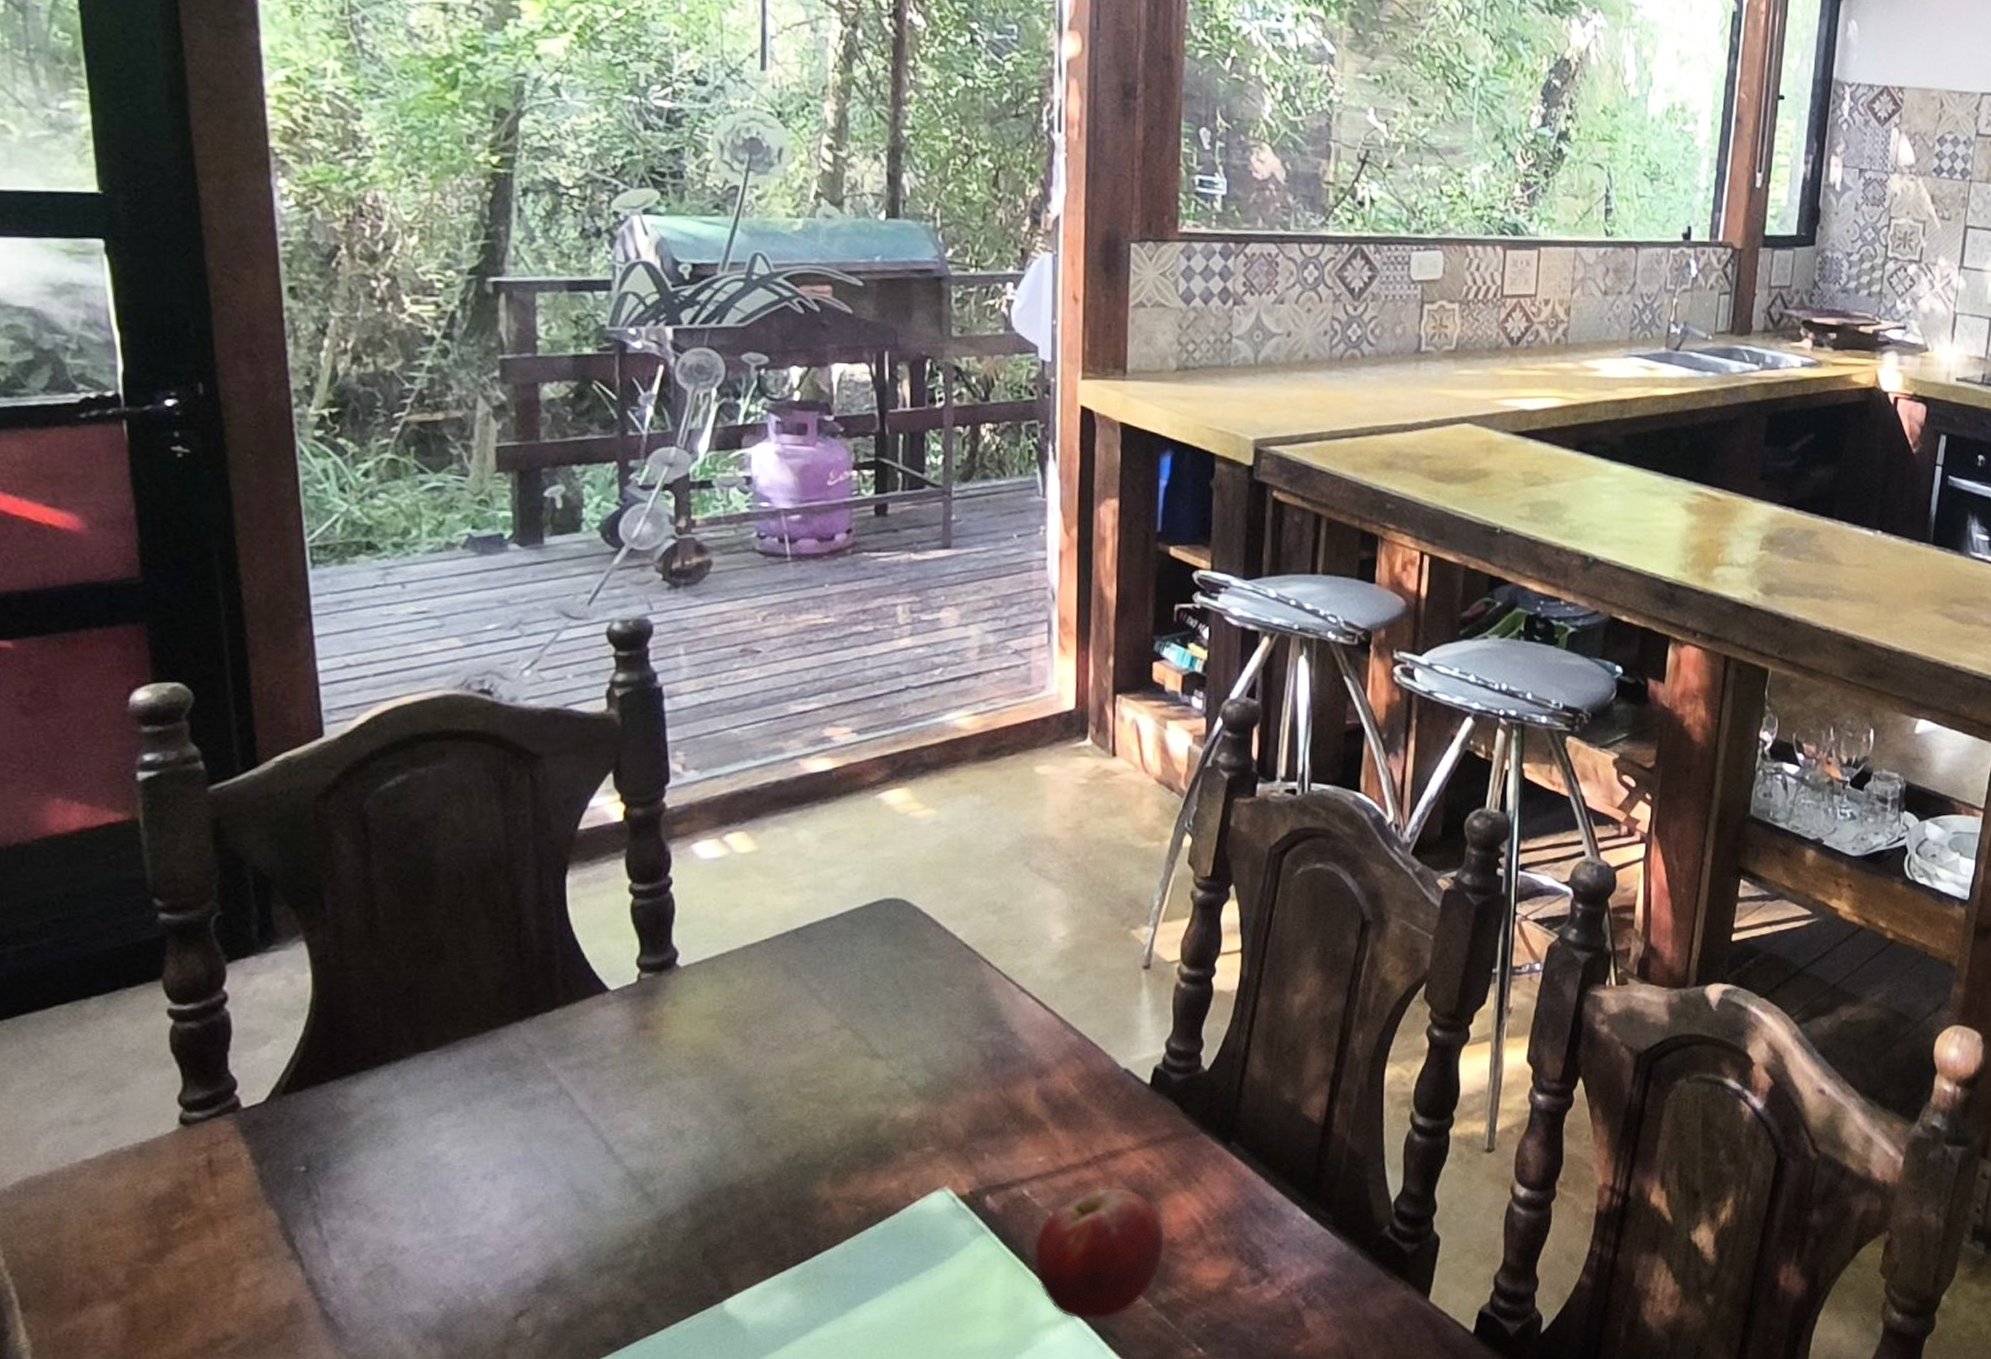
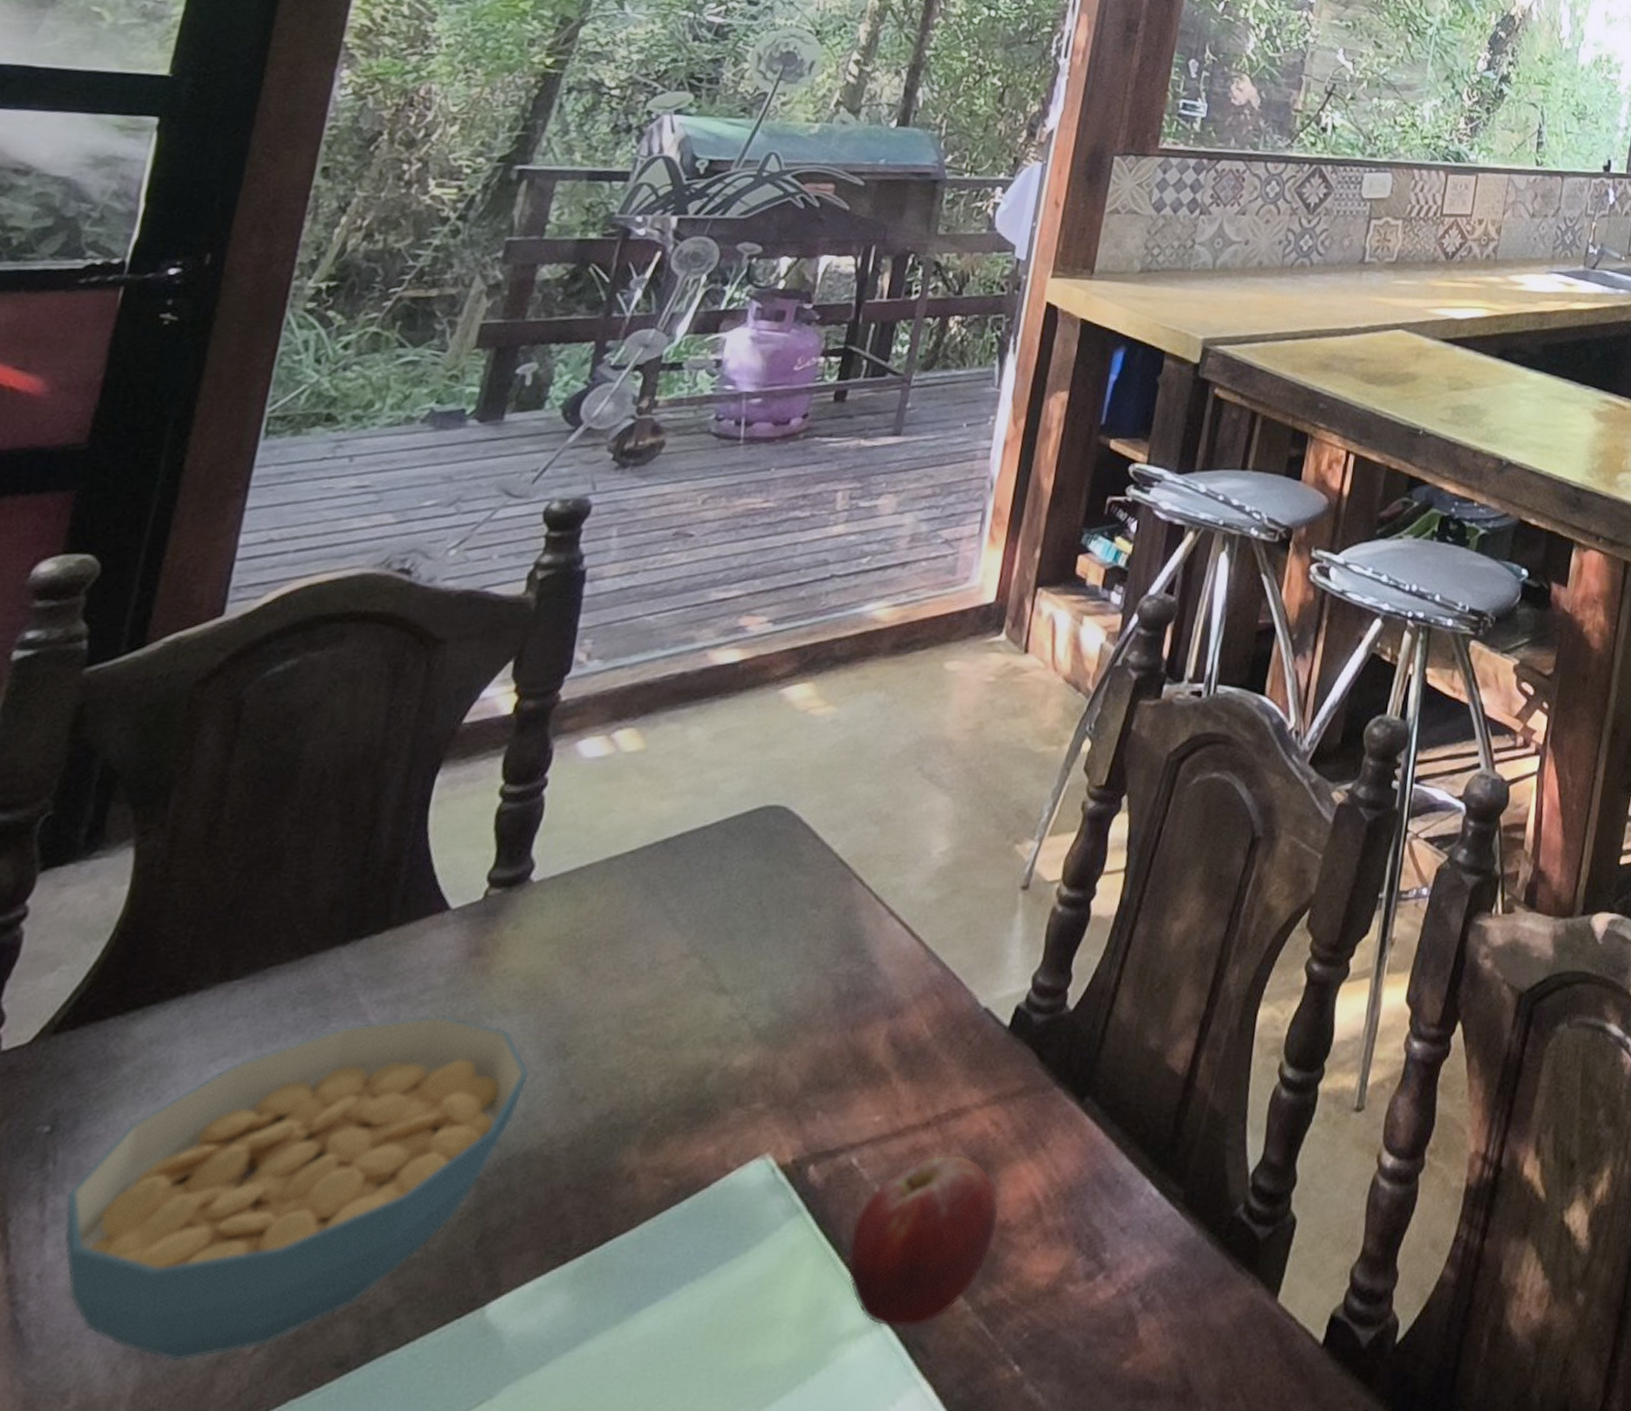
cereal bowl: none [337,1077,716,1341] -> present [64,1014,529,1362]

